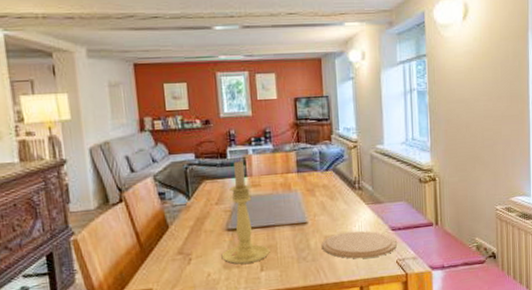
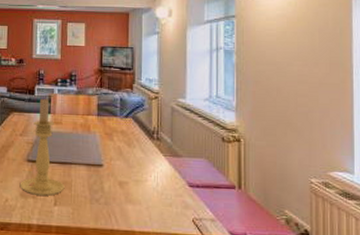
plate: present [322,230,397,259] -> none [116,180,194,212]

